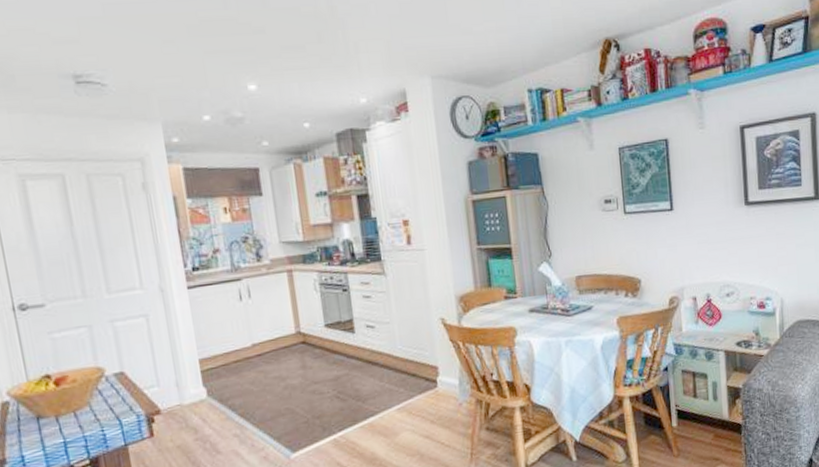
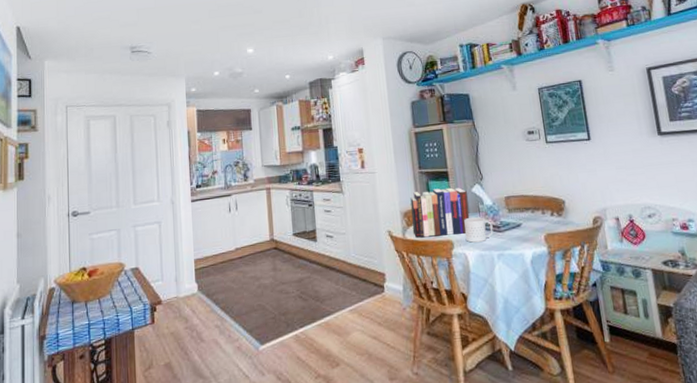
books: none [467,266,536,326] -> present [410,187,470,238]
mug: none [529,300,562,329] -> present [464,217,494,243]

